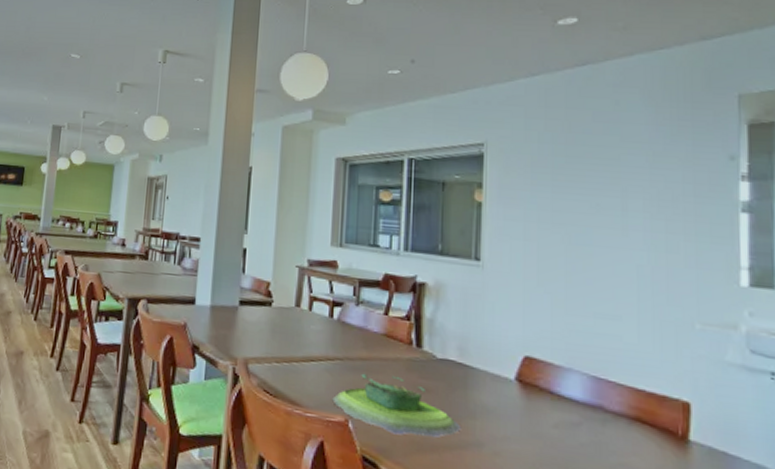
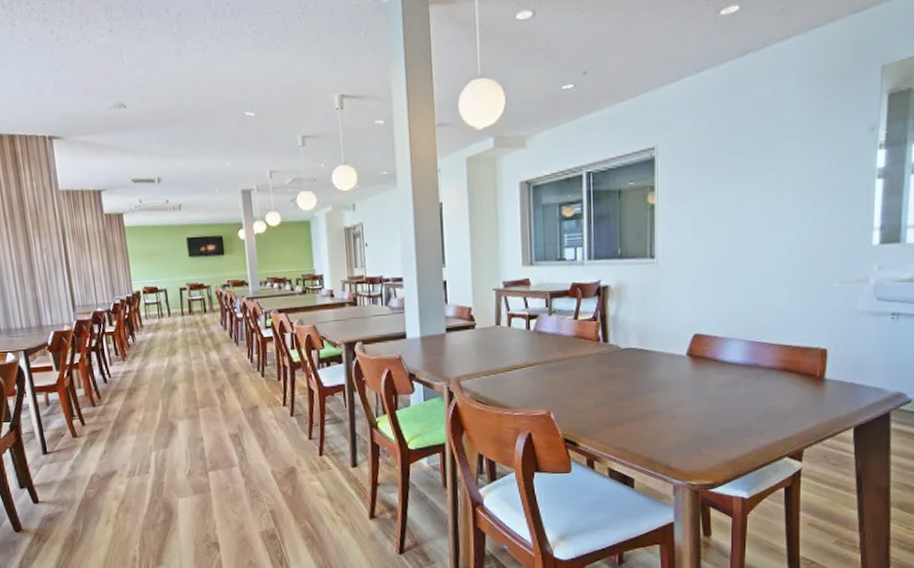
plant pot: present [332,373,462,437] -> none [535,369,644,417]

